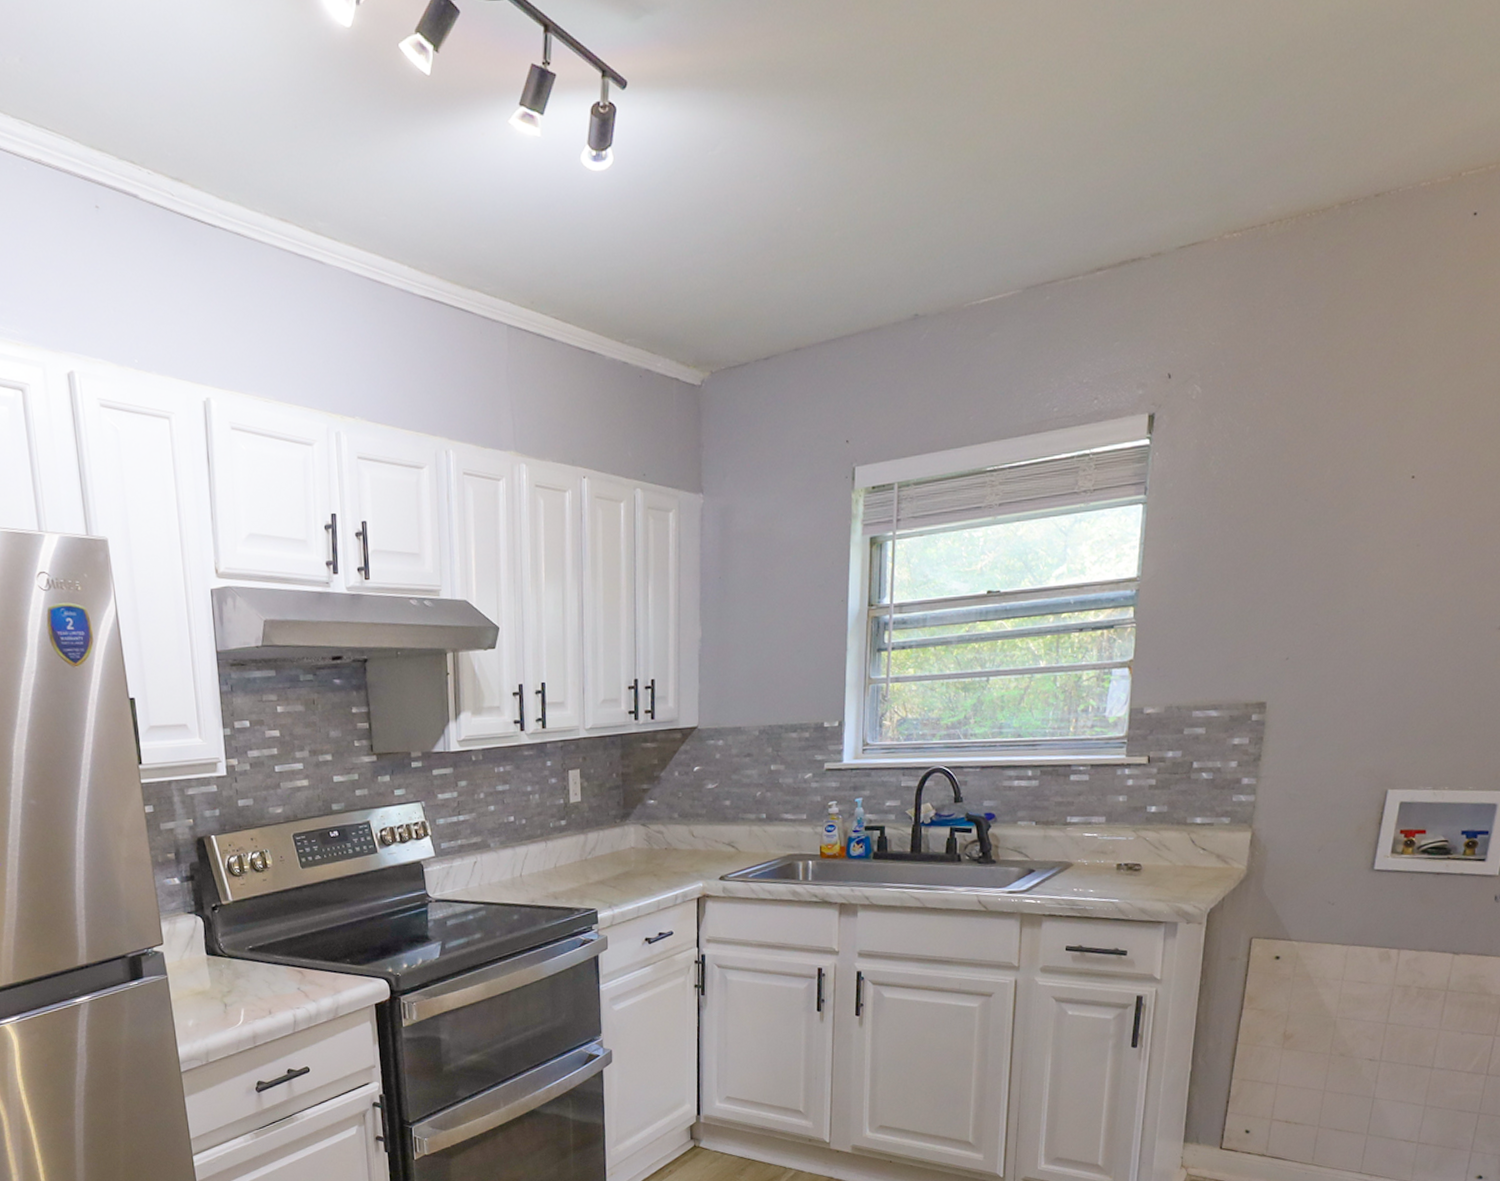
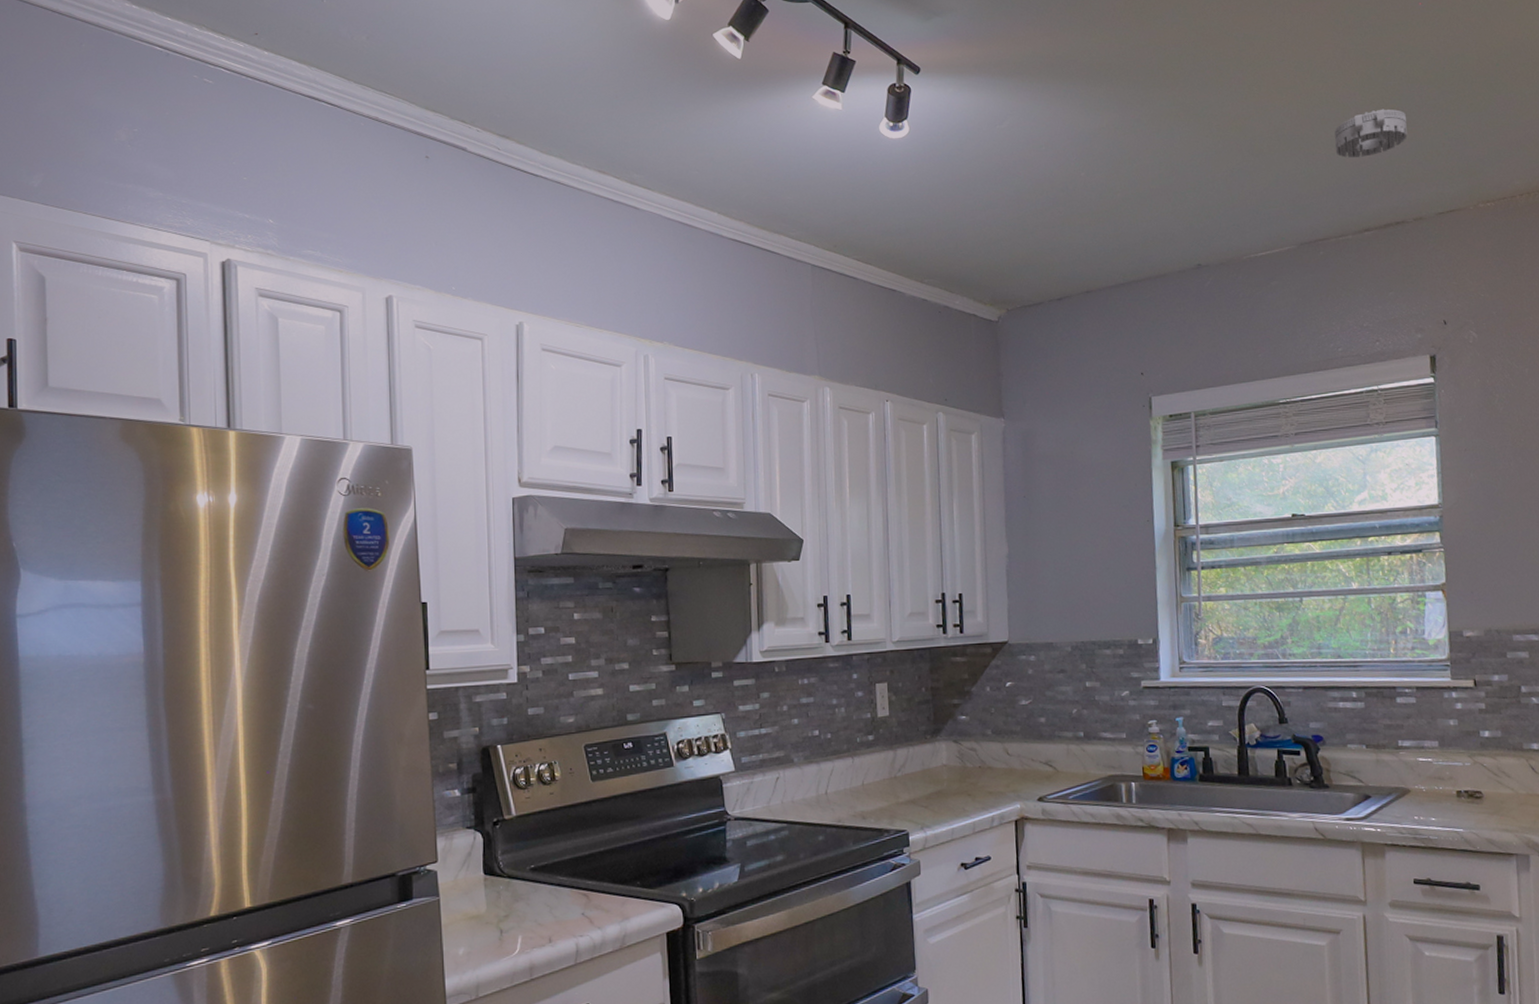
smoke detector: none [1076,119,1160,183] -> present [1334,109,1408,159]

